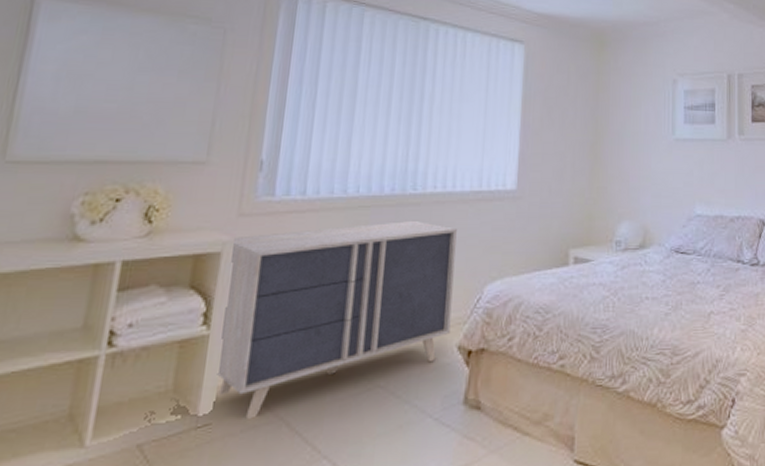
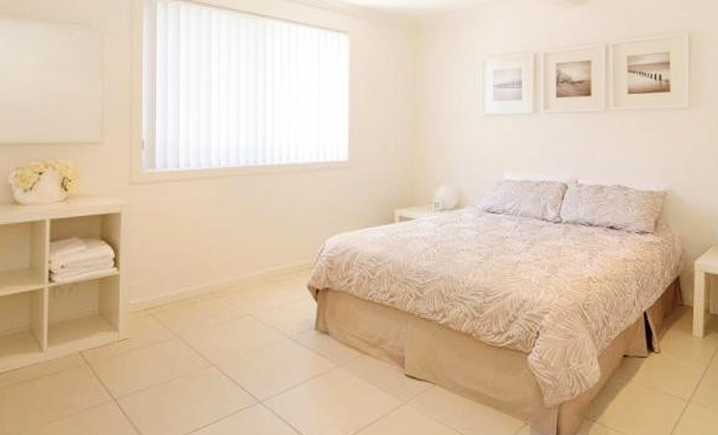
chest of drawers: present [217,220,457,419] -> none [128,186,301,336]

